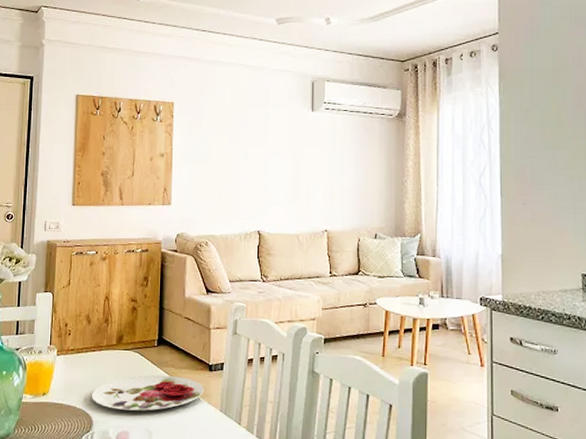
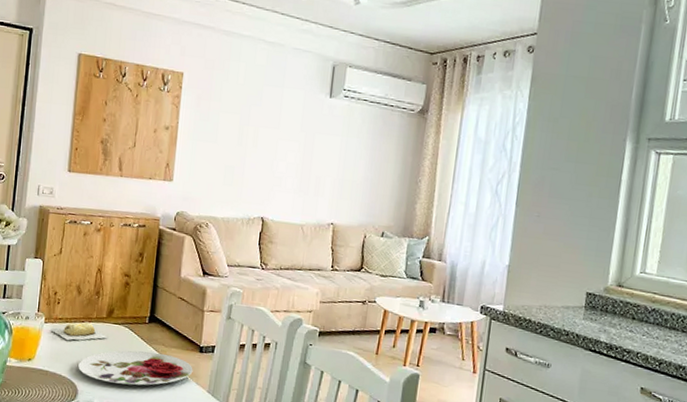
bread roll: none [63,350,119,371] -> present [50,321,108,341]

